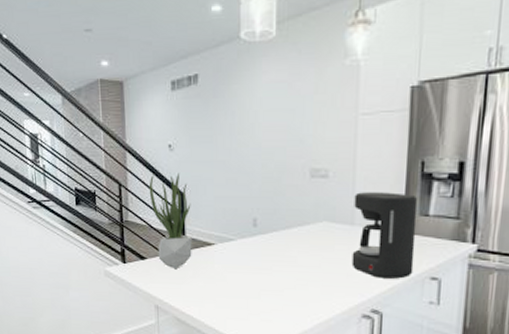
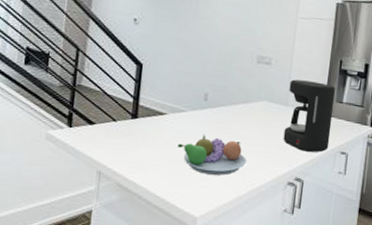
potted plant: present [149,172,192,270] -> none [108,43,149,136]
fruit bowl: none [230,263,310,308] -> present [177,134,247,175]

